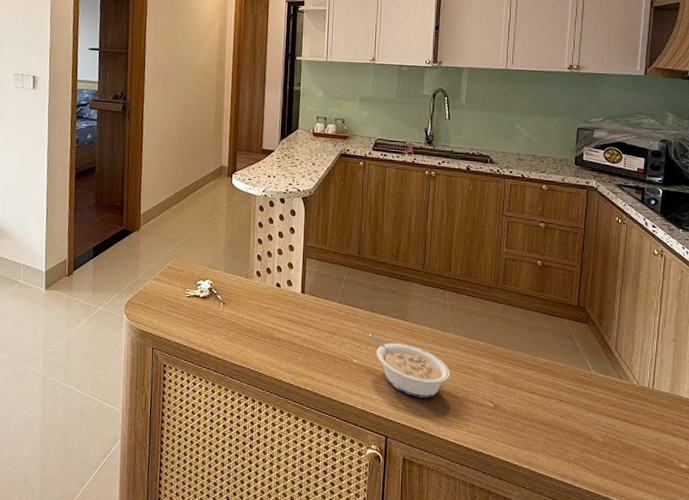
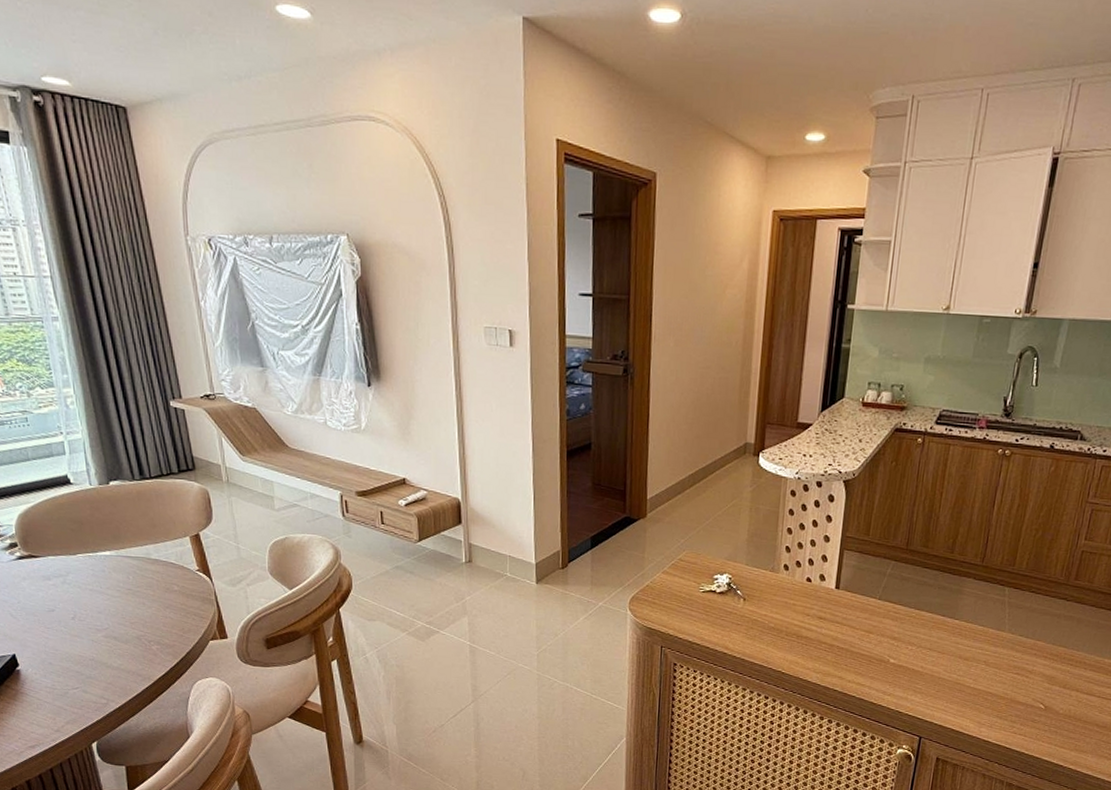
legume: present [368,334,450,398] -> none [910,633,1000,699]

